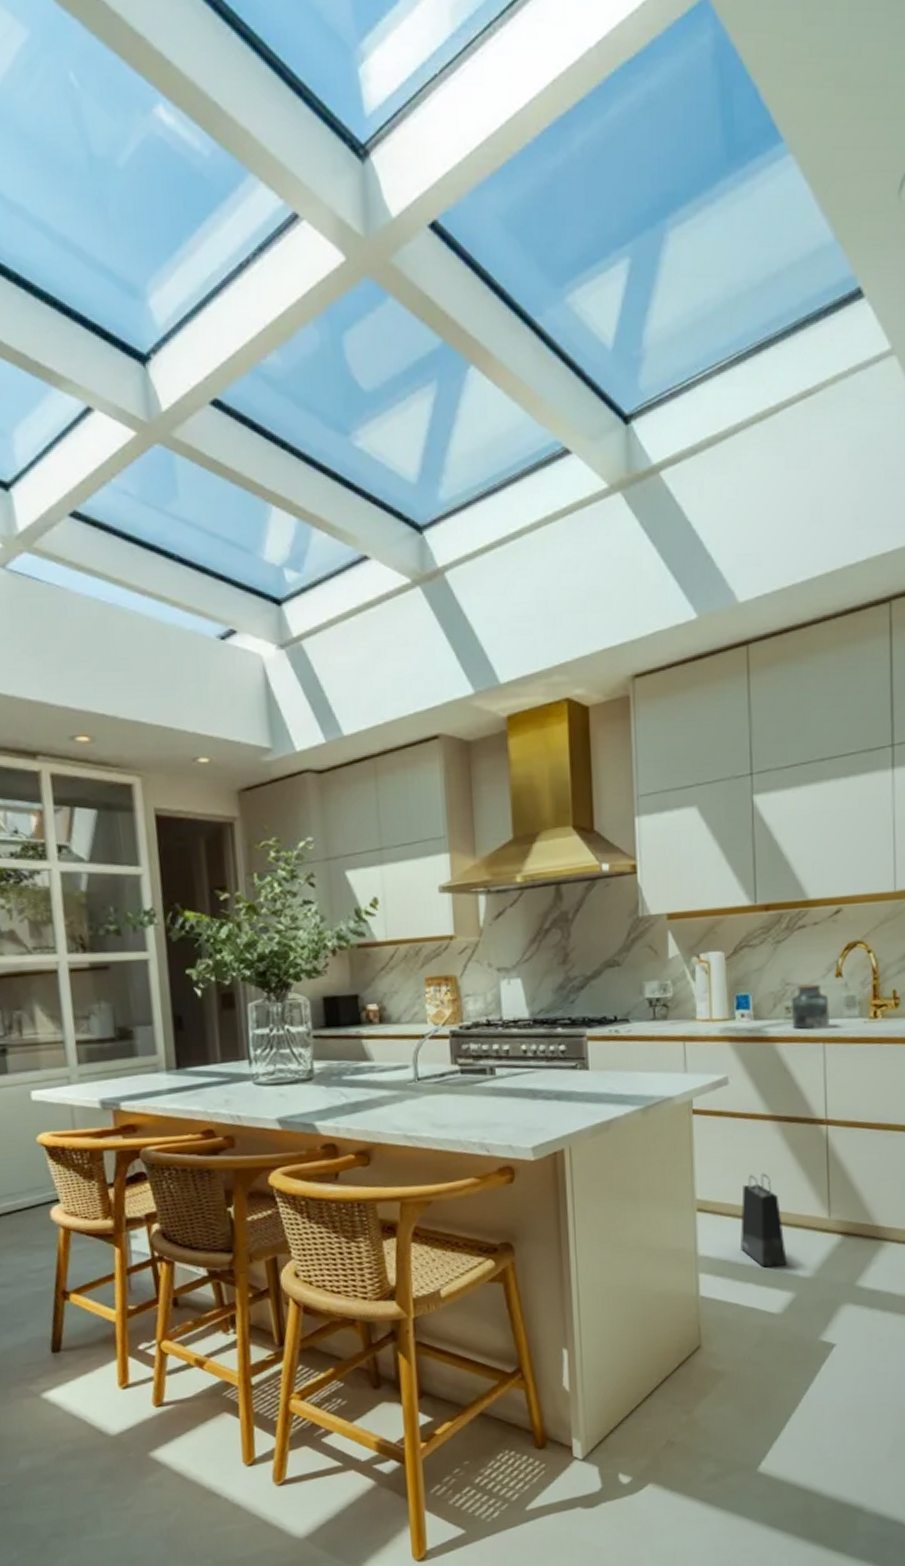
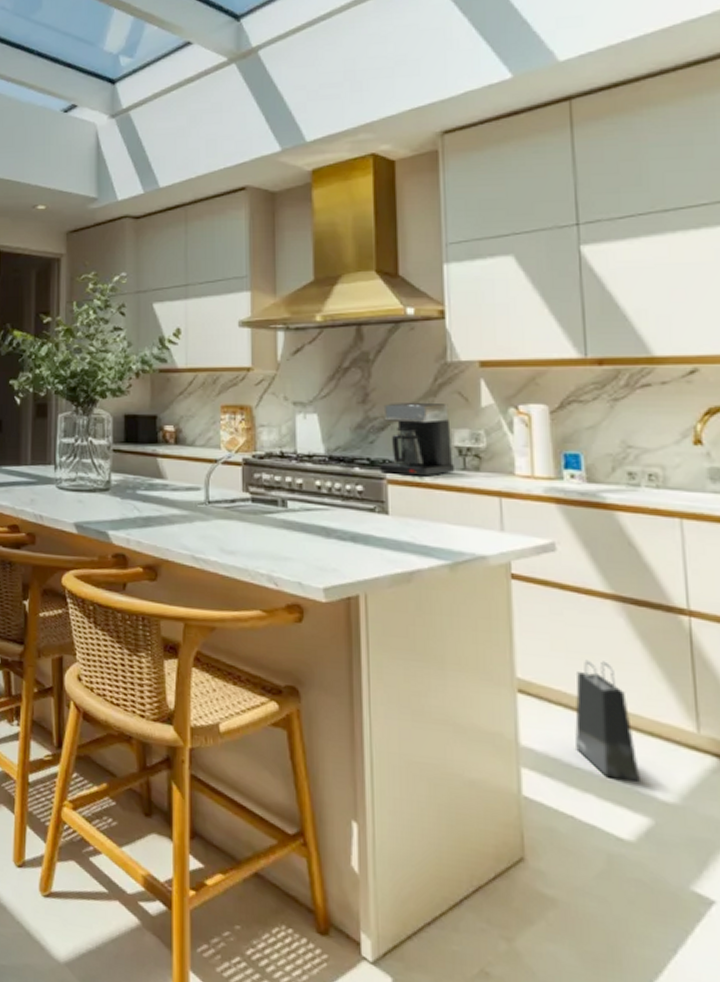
coffee maker: none [580,958,647,1031] -> present [380,403,456,476]
jar: present [791,984,829,1030] -> none [634,449,688,502]

